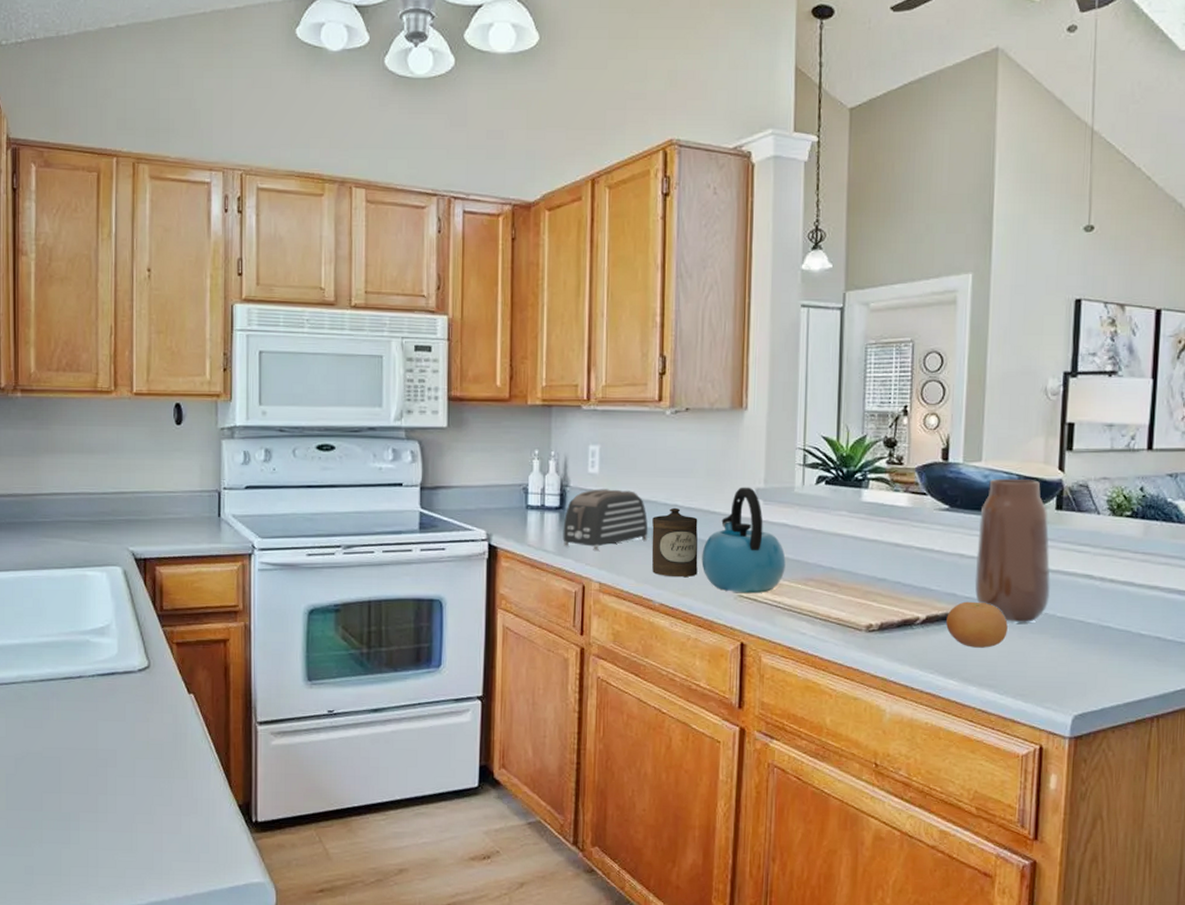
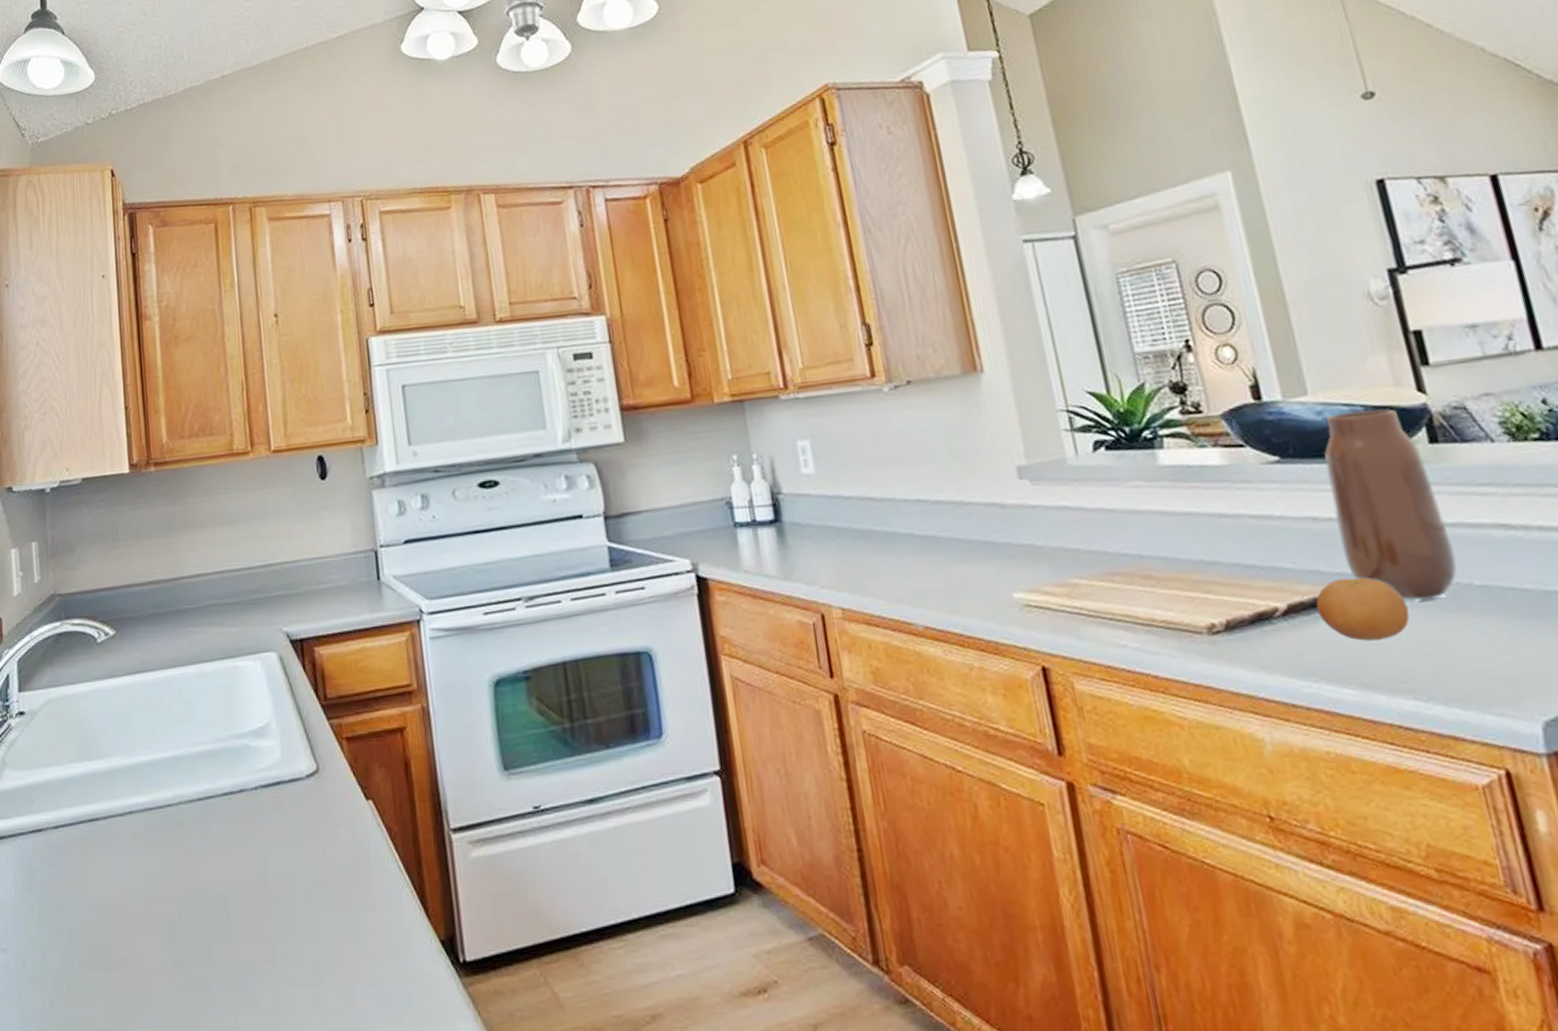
toaster: present [563,489,648,550] -> none [783,489,891,569]
canister: present [651,507,698,578] -> none [892,503,965,592]
kettle: present [701,487,786,594] -> none [964,465,1079,602]

